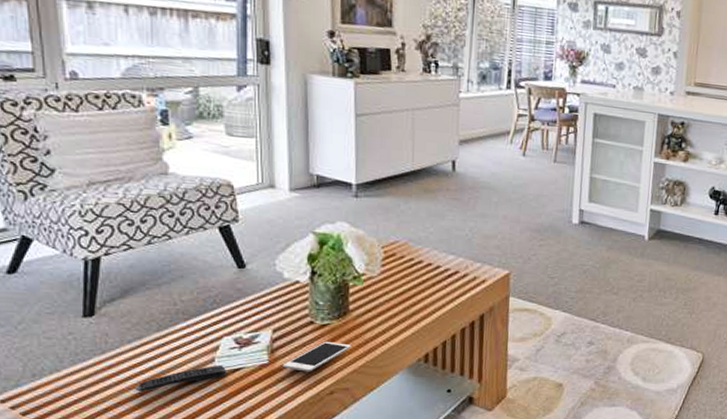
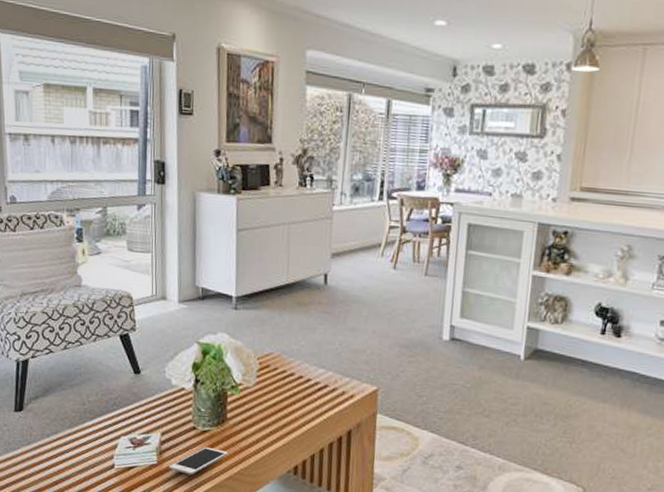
remote control: present [135,365,227,393] -> none [51,462,123,482]

